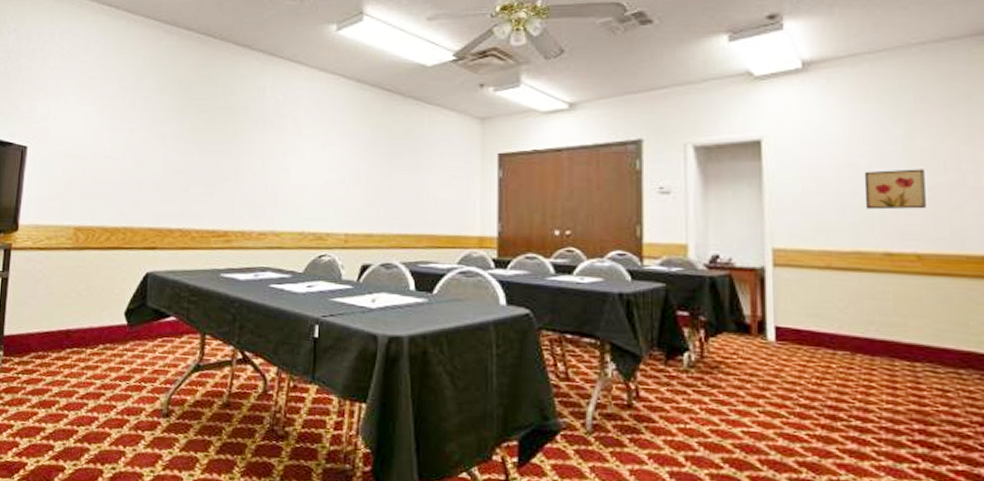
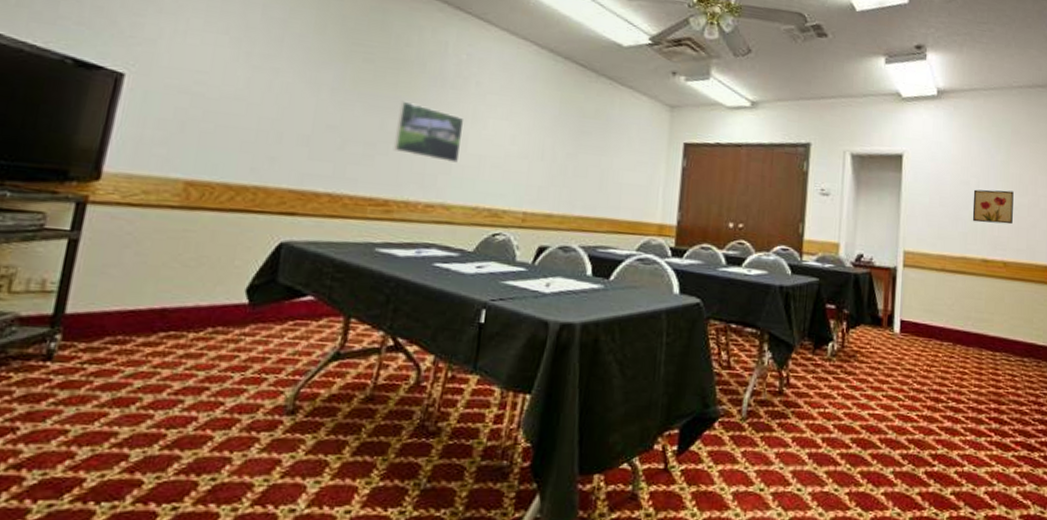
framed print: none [227,143,285,193] -> present [393,100,465,163]

